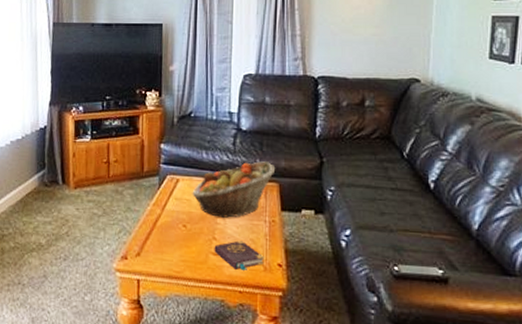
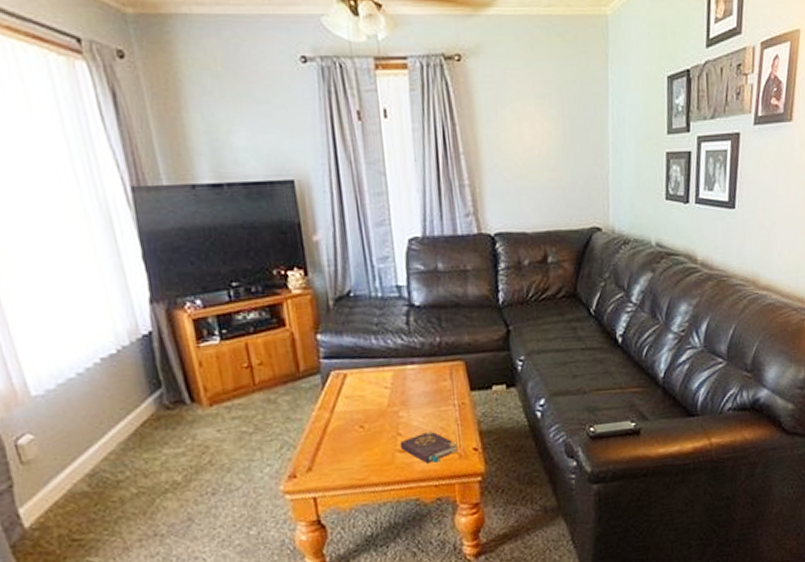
fruit basket: present [192,161,276,218] -> none [364,338,459,410]

